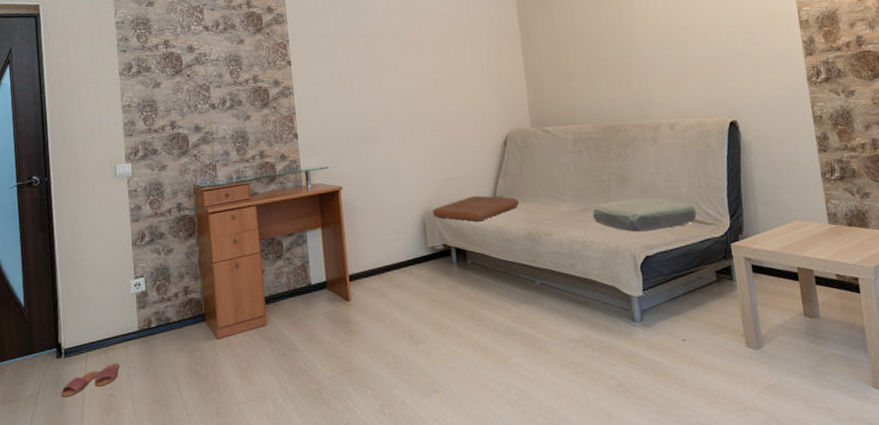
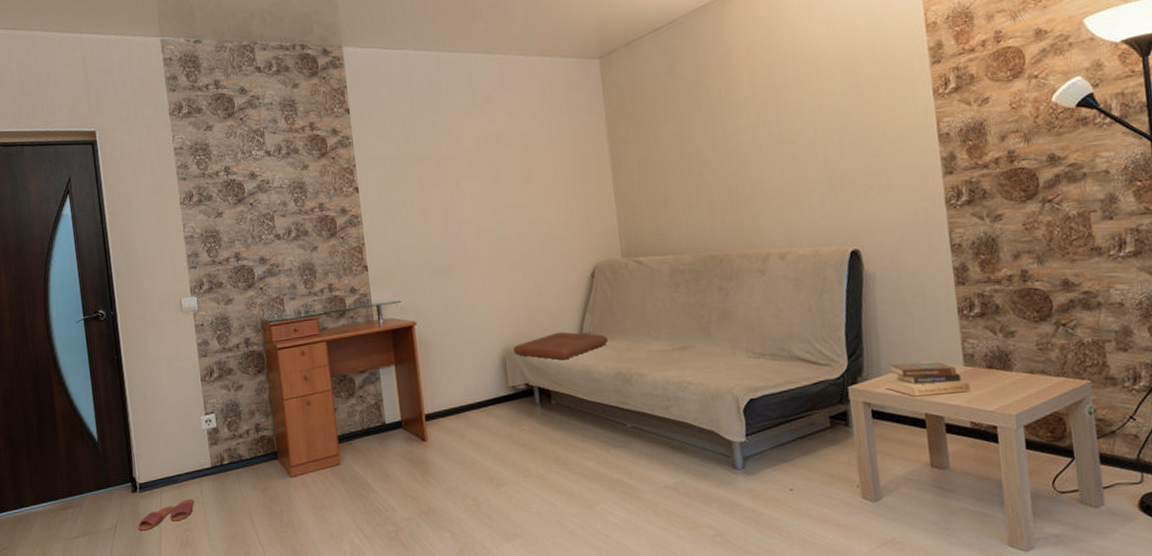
cushion: present [592,197,697,233] -> none [689,334,809,373]
books: none [762,221,834,252] -> present [885,362,970,397]

